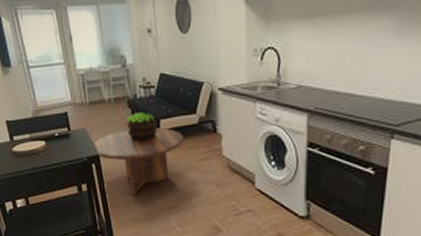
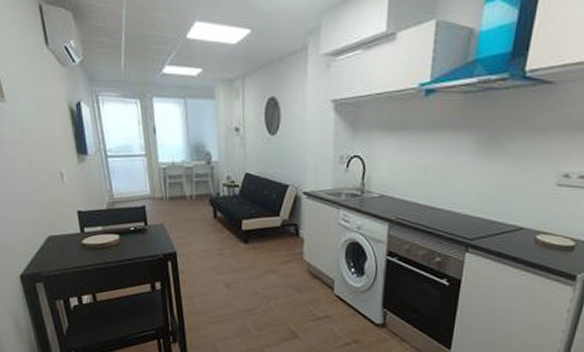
coffee table: present [92,127,184,195] -> none [169,227,266,296]
potted plant: present [126,111,157,142] -> none [207,210,239,242]

